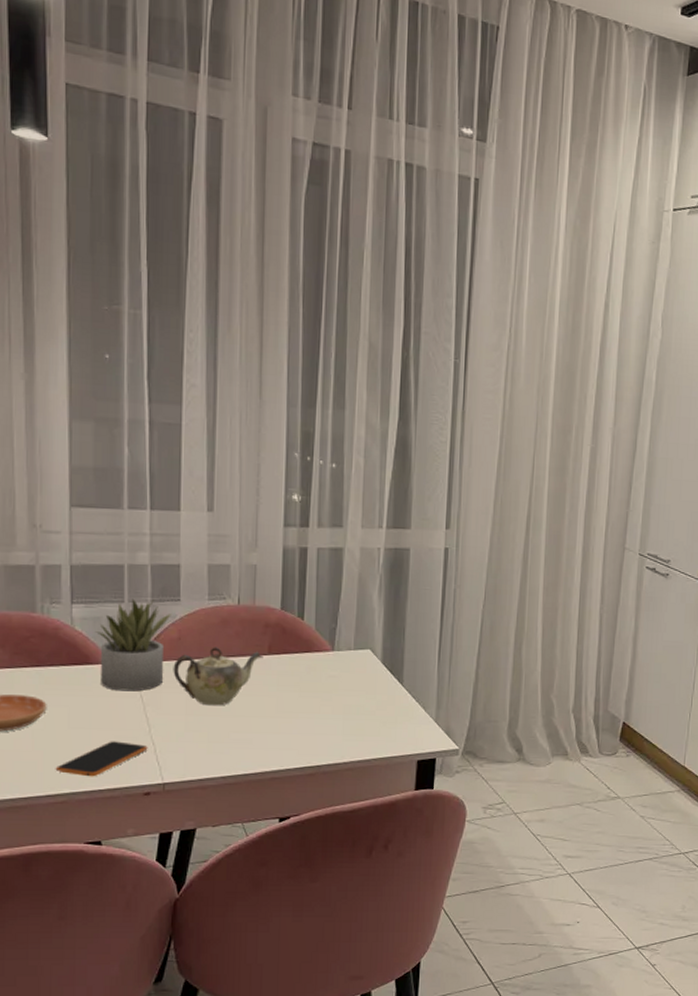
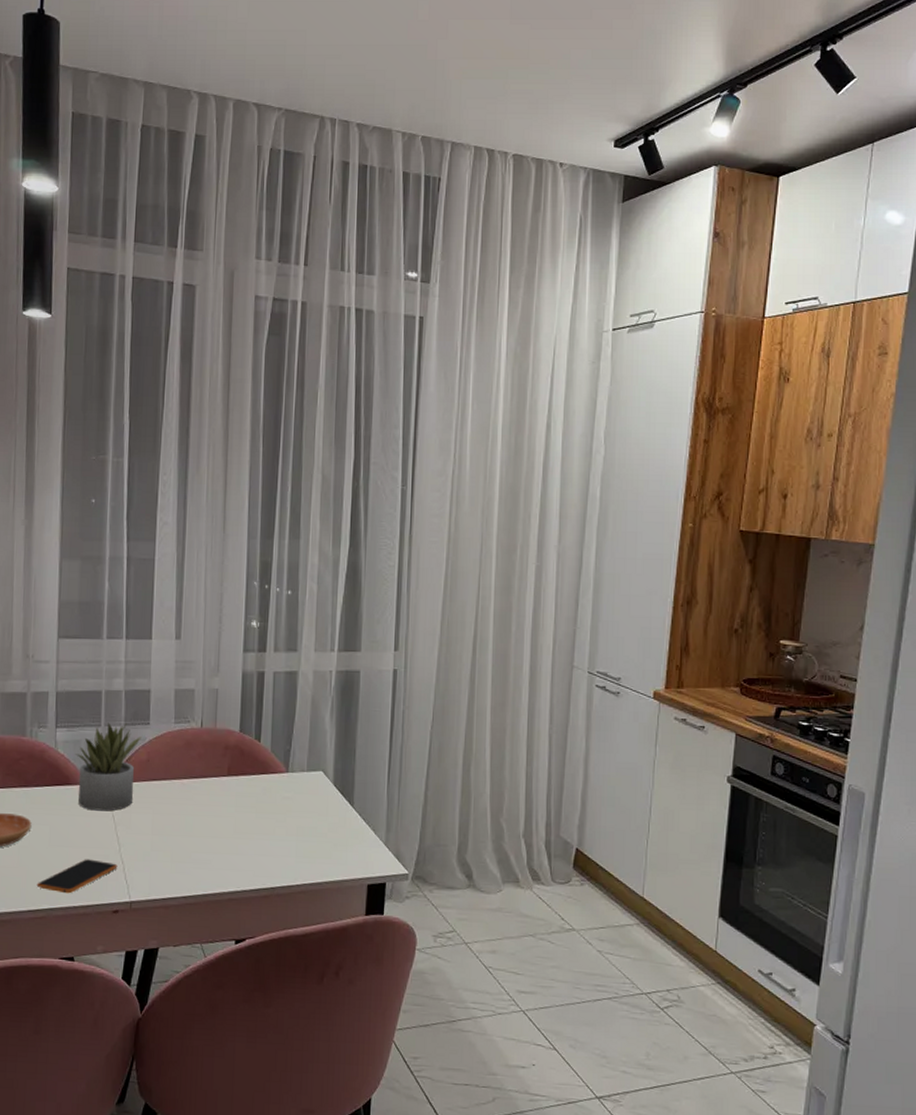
teapot: present [173,647,263,706] -> none [141,768,223,826]

